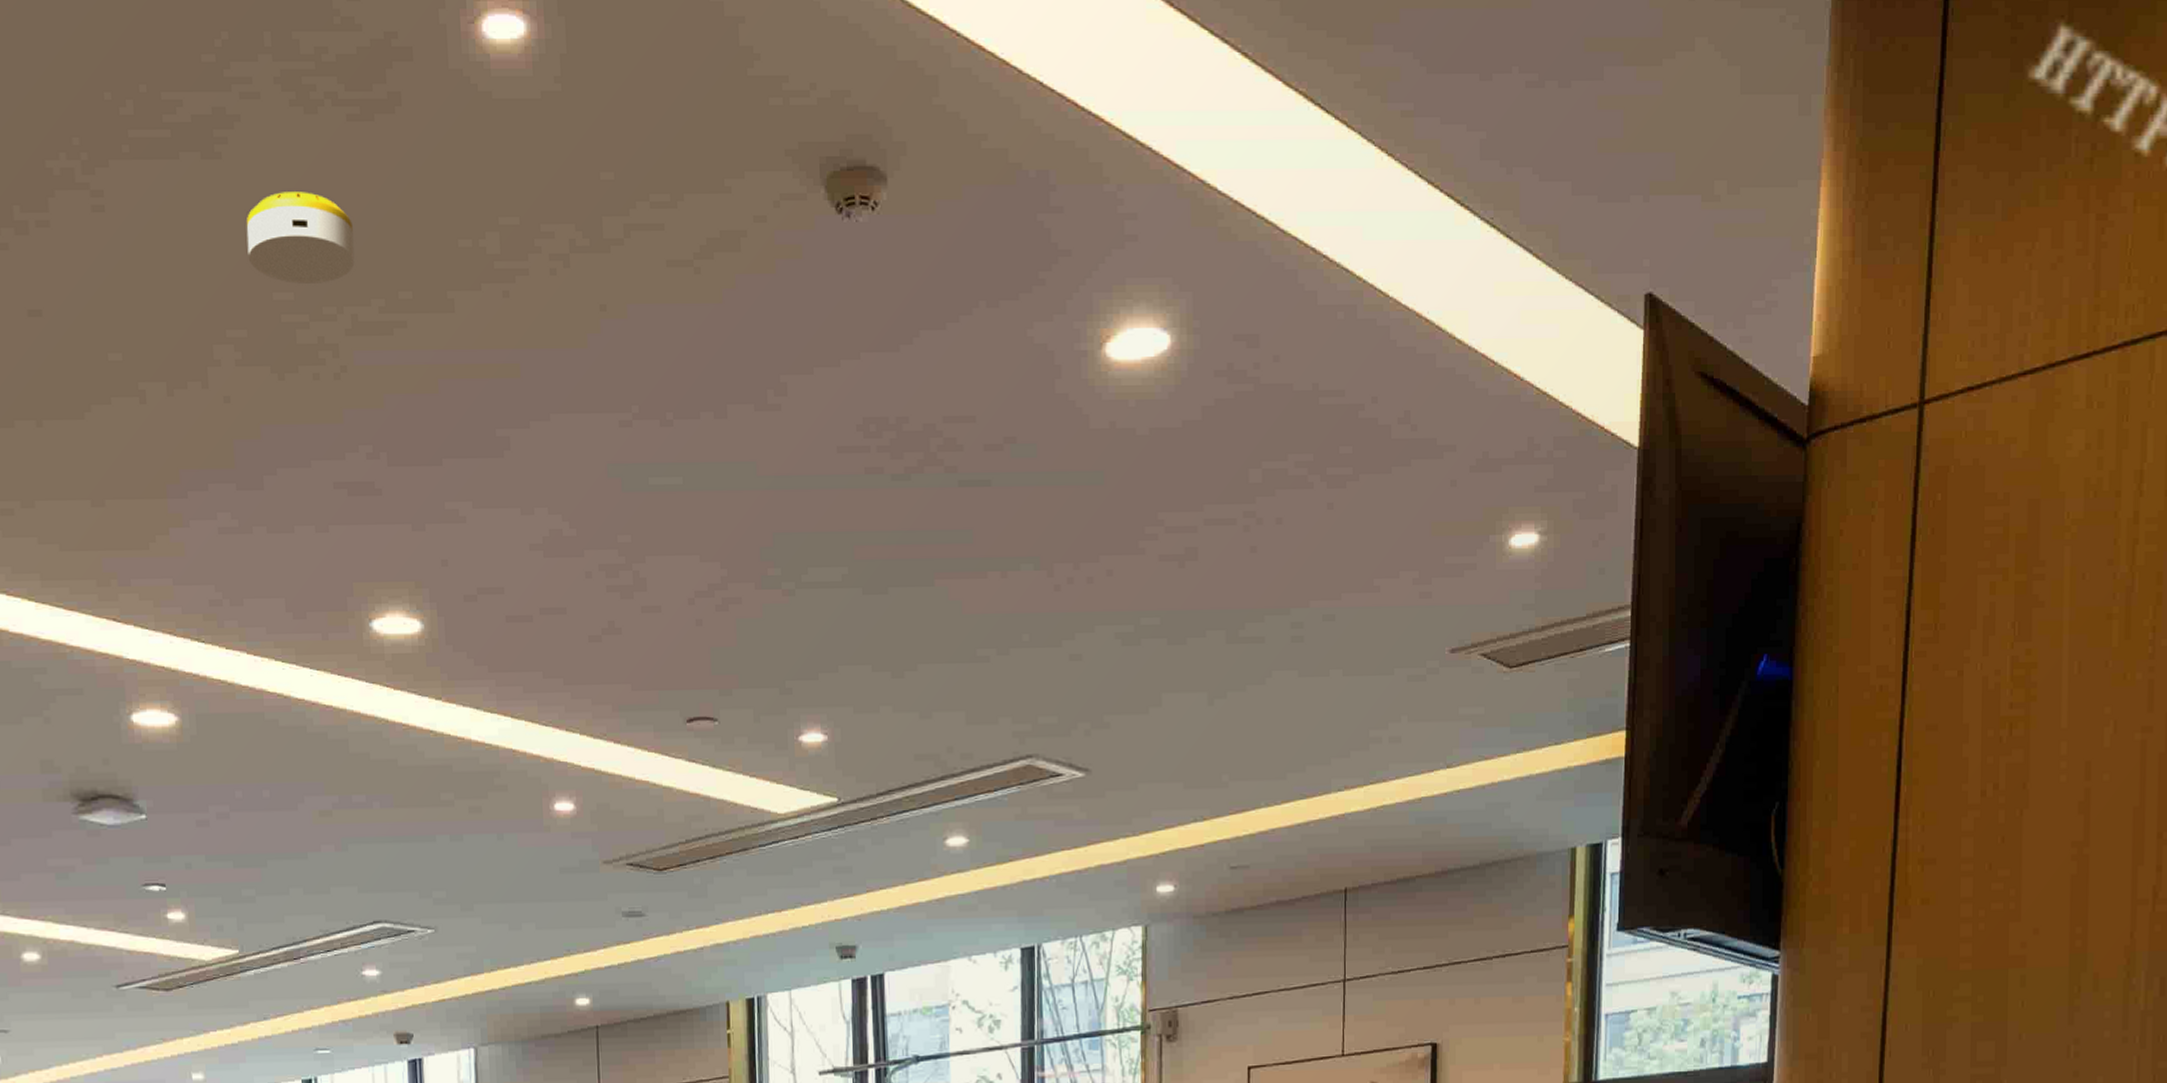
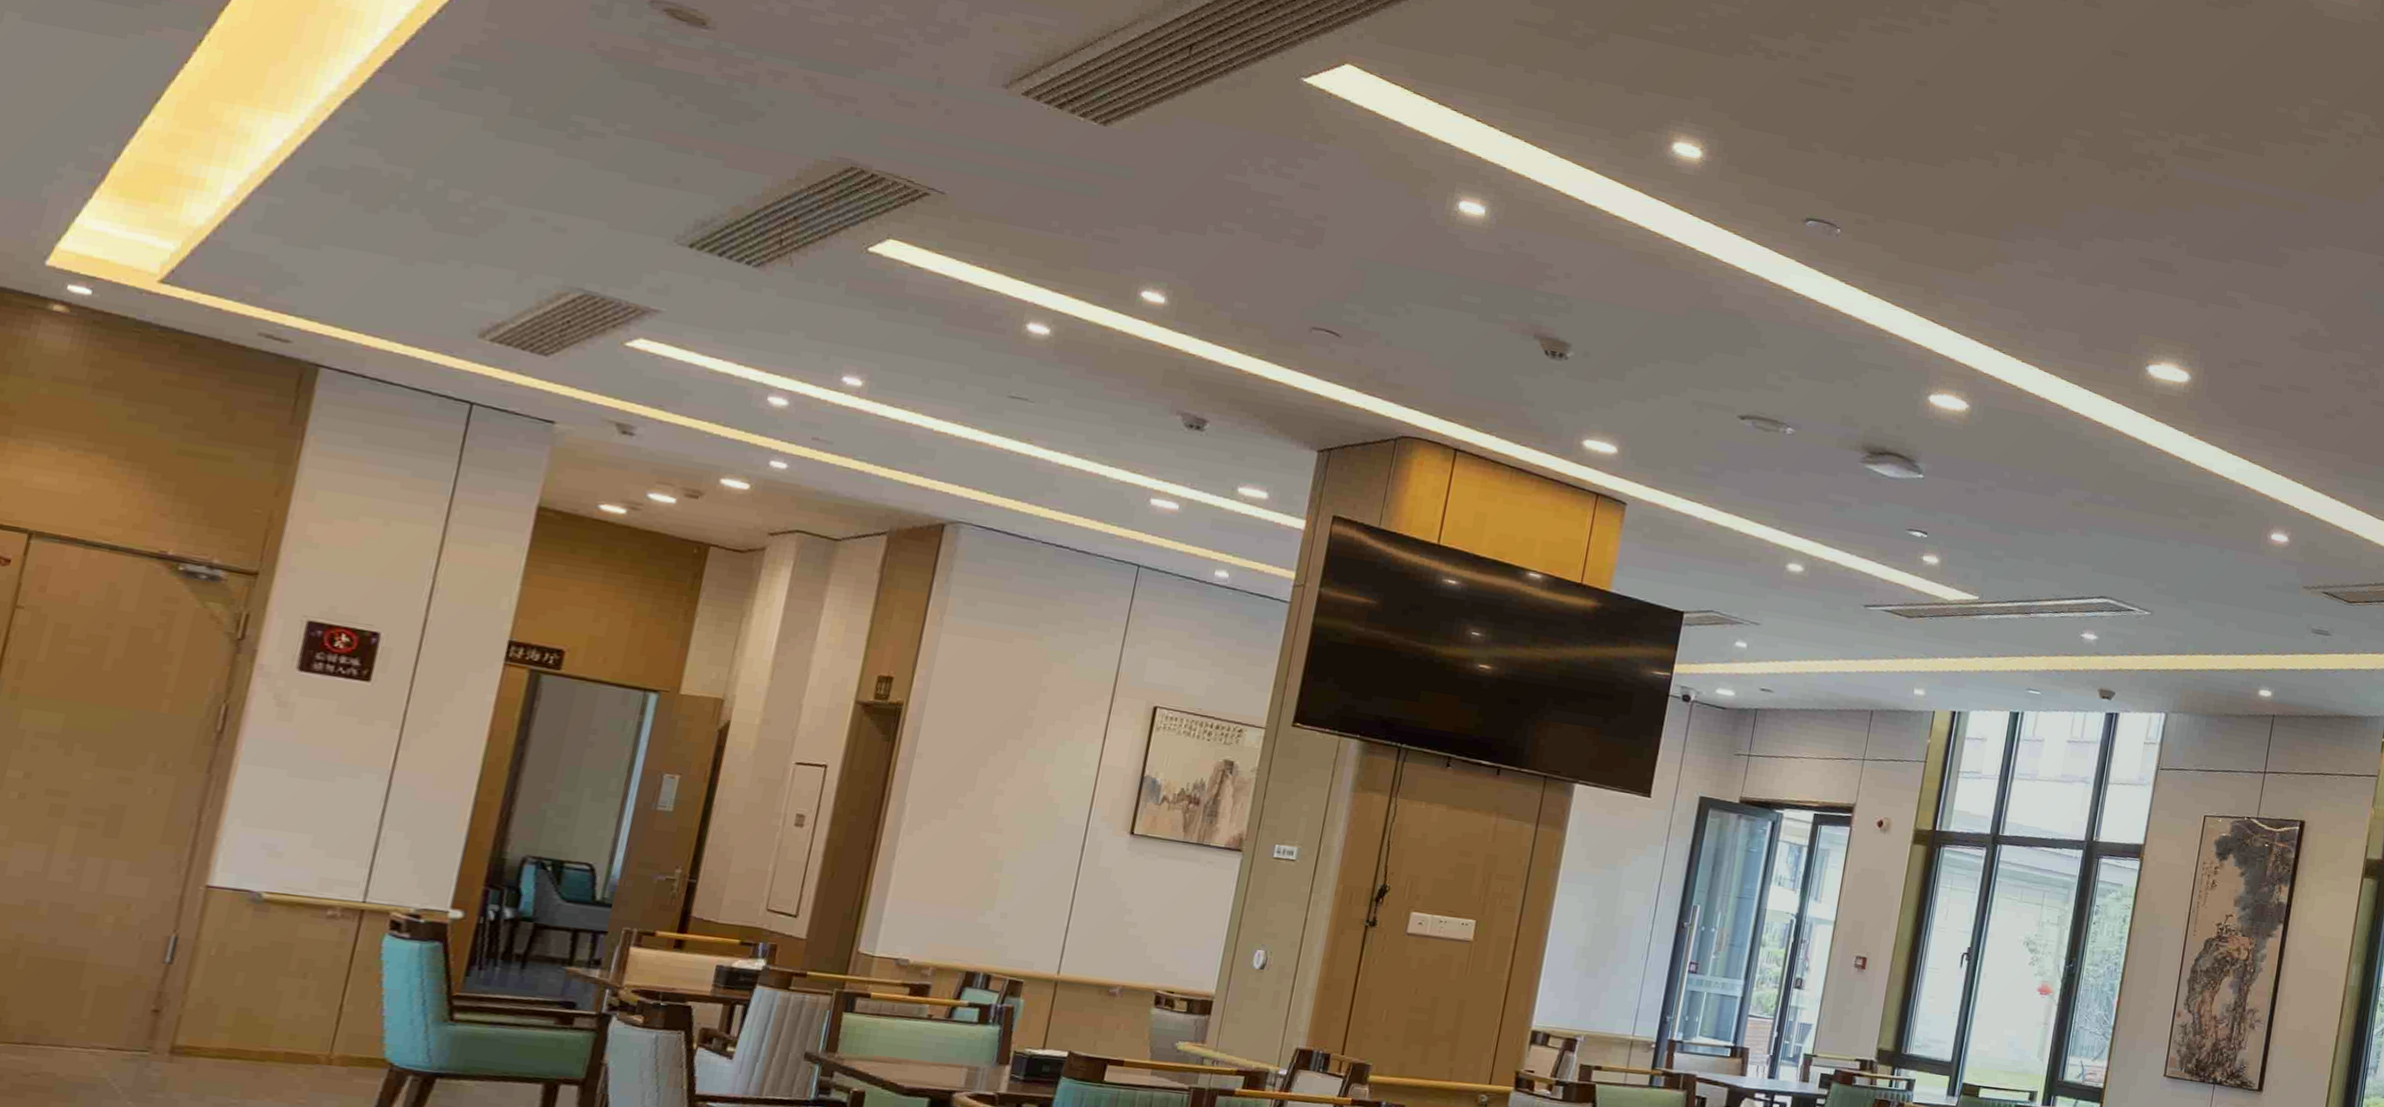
smoke detector: present [246,192,355,284] -> none [2105,42,2195,114]

